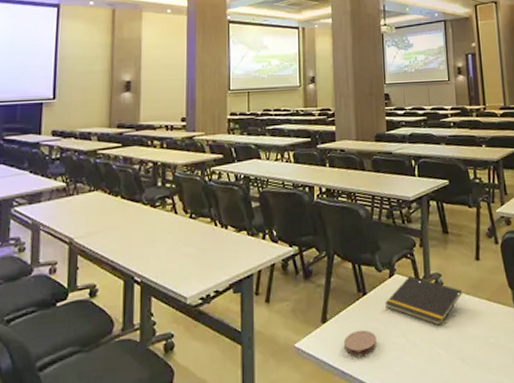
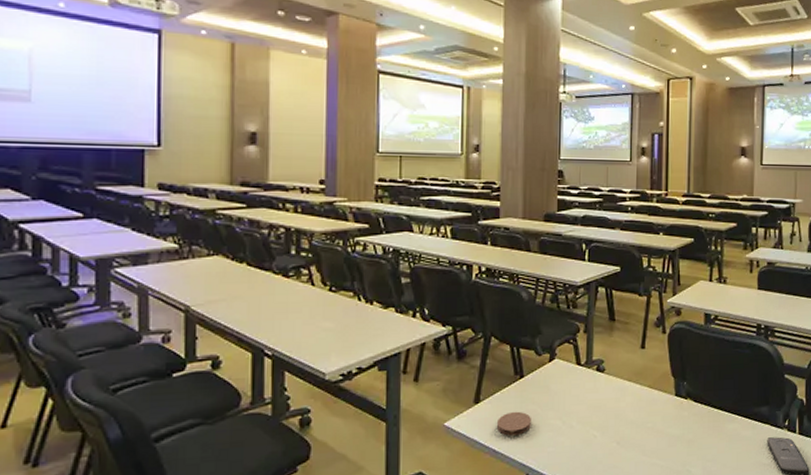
notepad: present [385,276,462,326] -> none [543,361,624,410]

